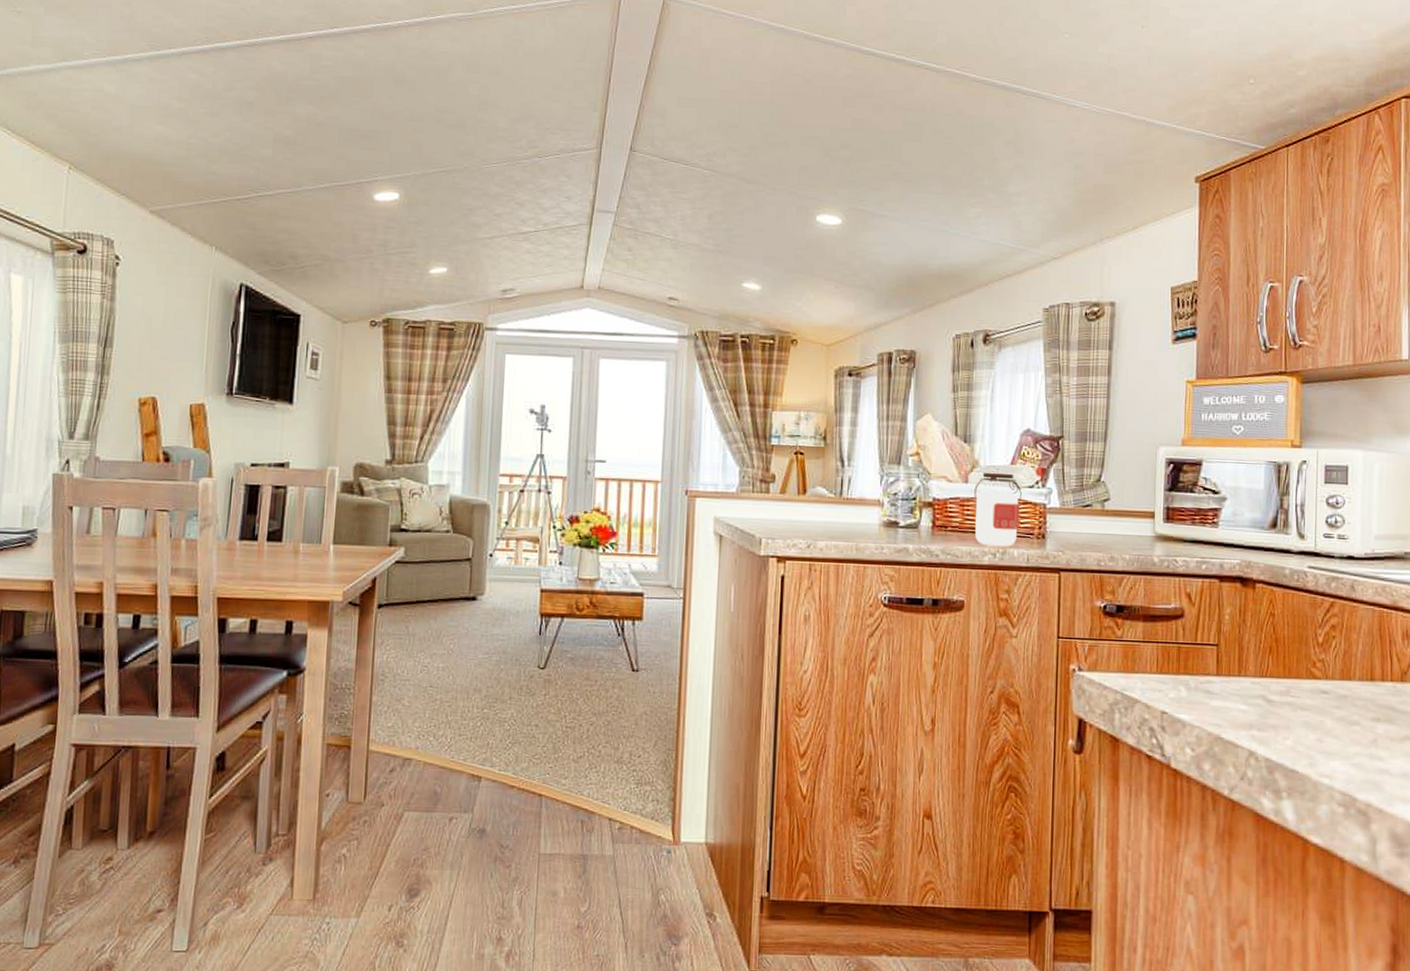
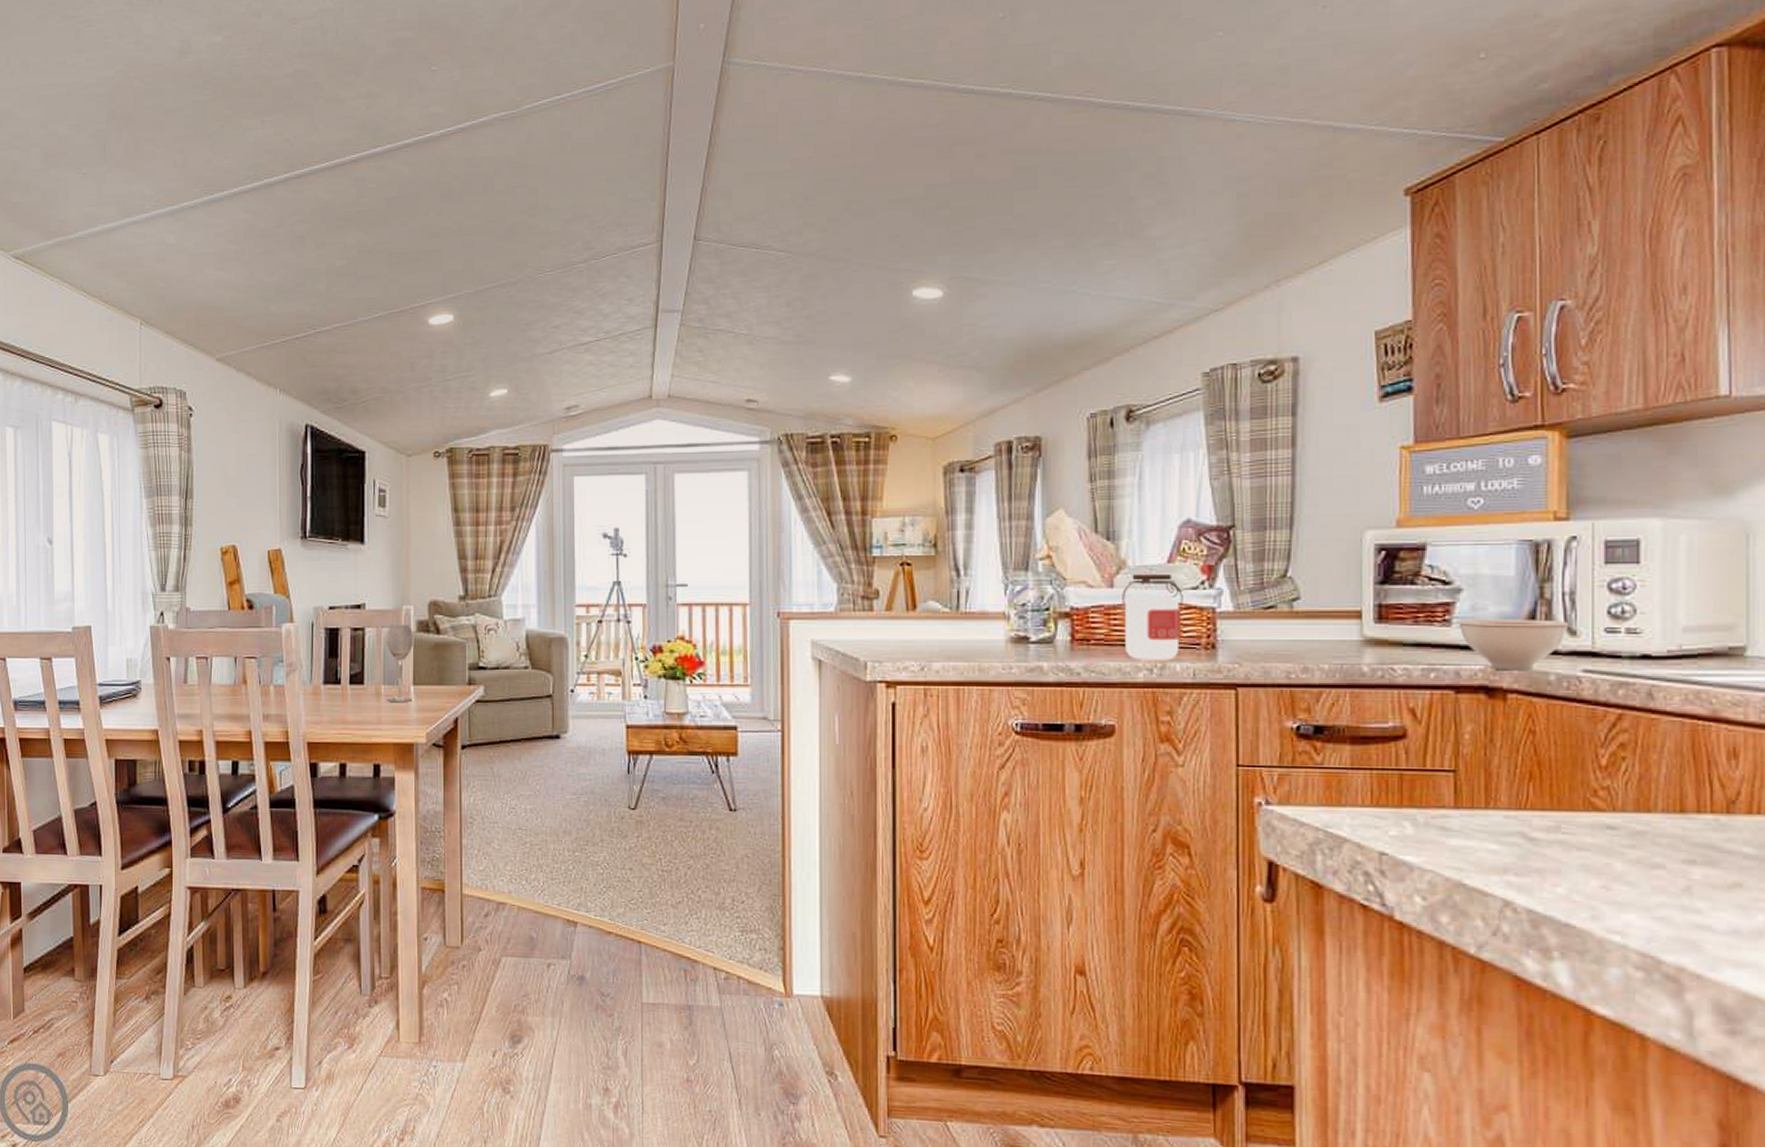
wineglass: none [305,484,338,561] -> present [385,625,414,703]
bowl: none [1223,522,1300,566] -> present [1458,619,1569,671]

